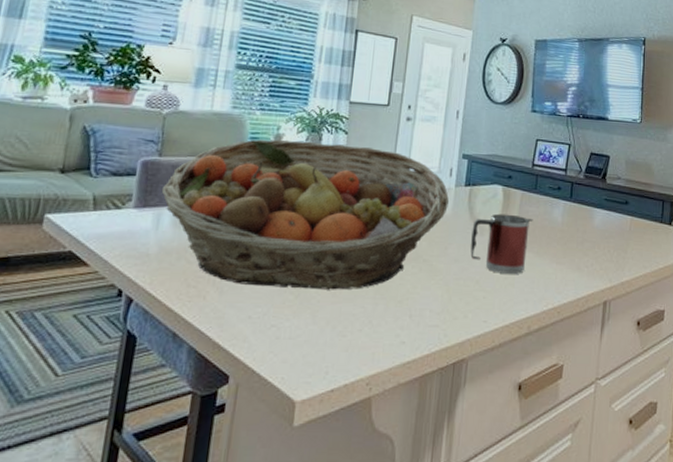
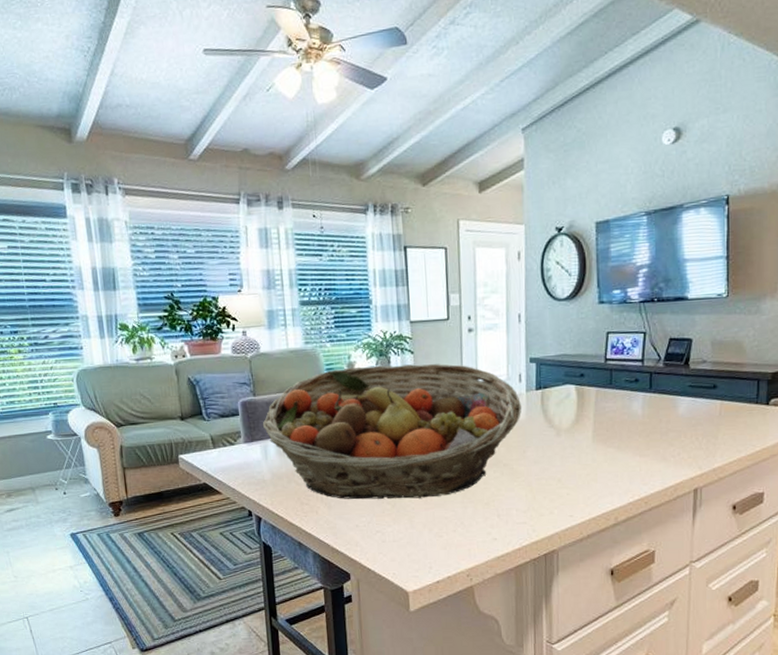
mug: present [470,213,533,274] -> none [548,412,611,471]

